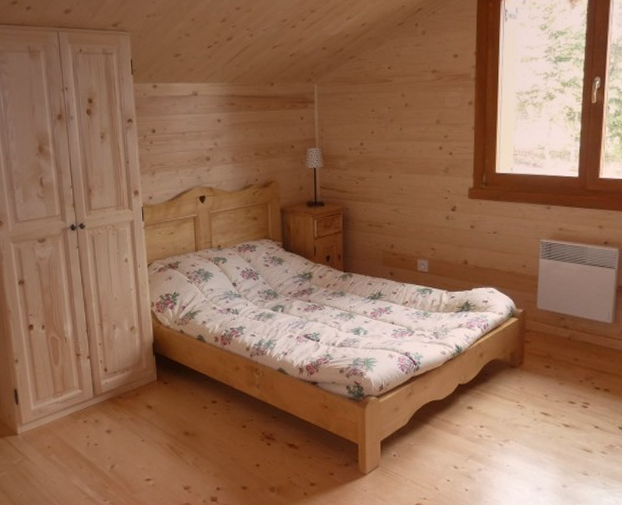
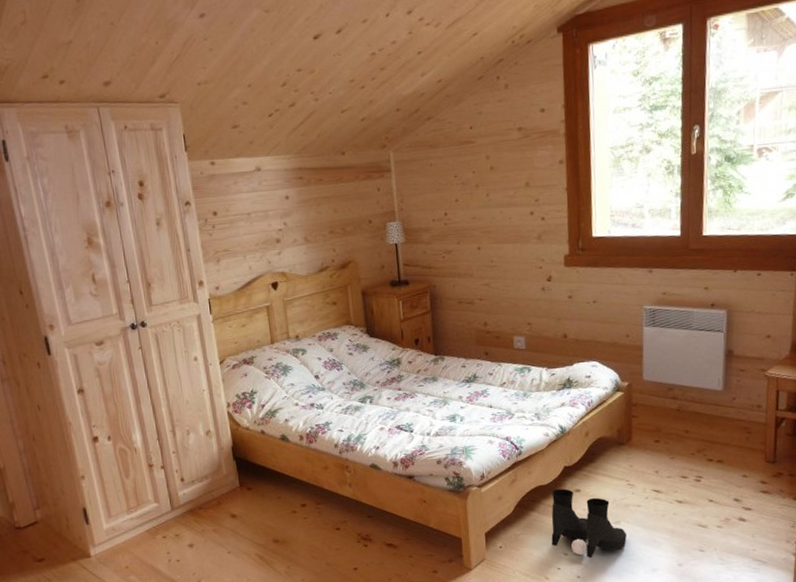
boots: none [443,405,514,473] -> present [551,489,627,559]

